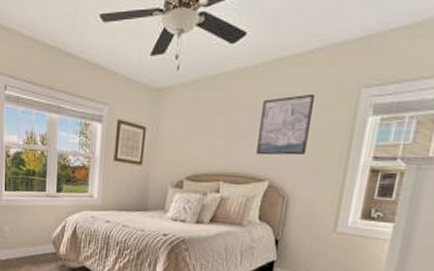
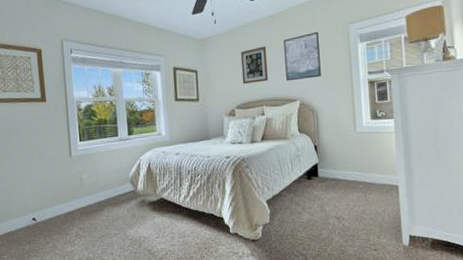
wall art: none [199,106,239,152] -> present [240,46,269,85]

